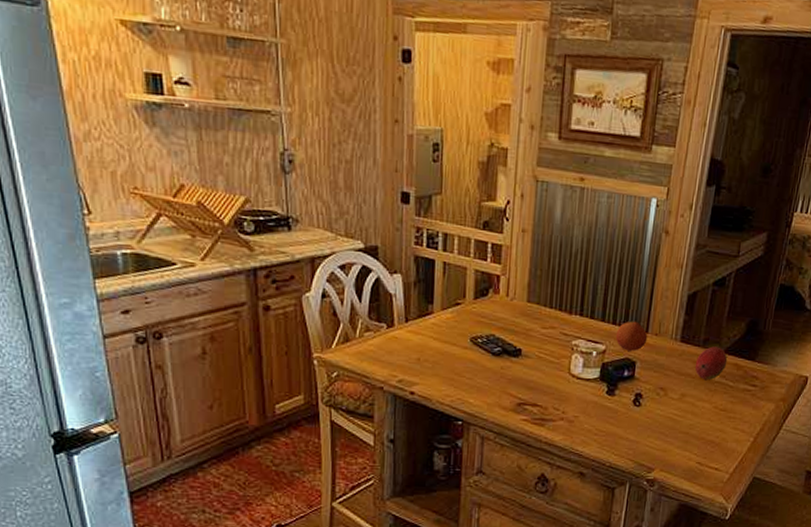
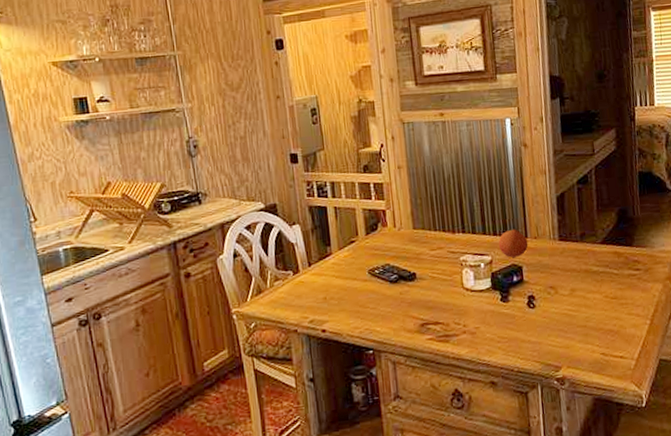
fruit: present [695,346,728,381] -> none [577,239,607,273]

